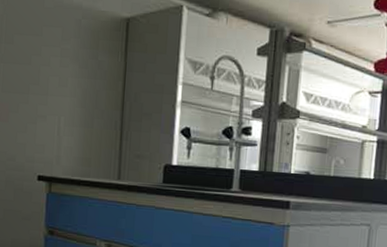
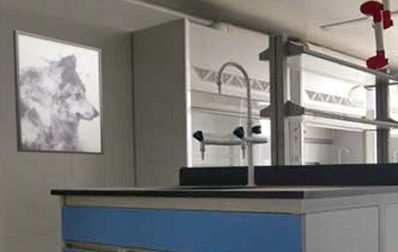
wall art: none [8,9,97,144] -> present [13,30,104,155]

